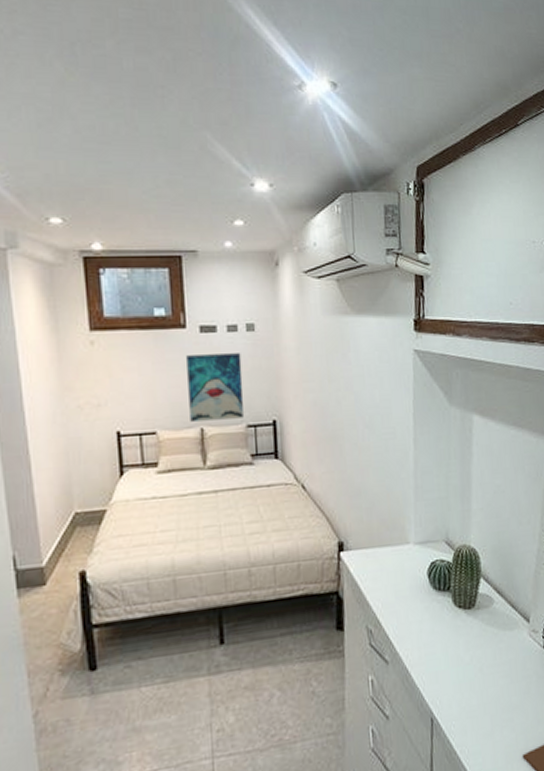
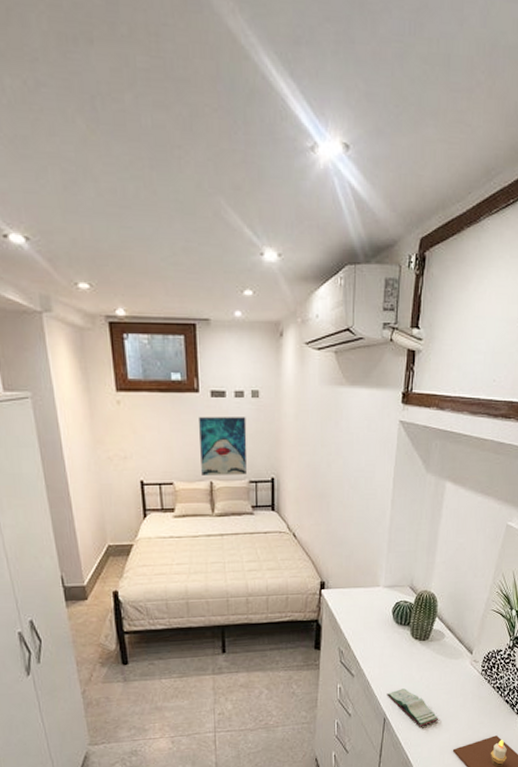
book: none [431,674,500,727] -> present [387,688,439,727]

